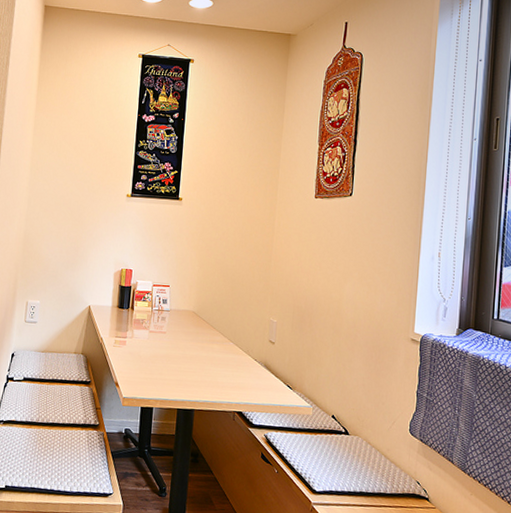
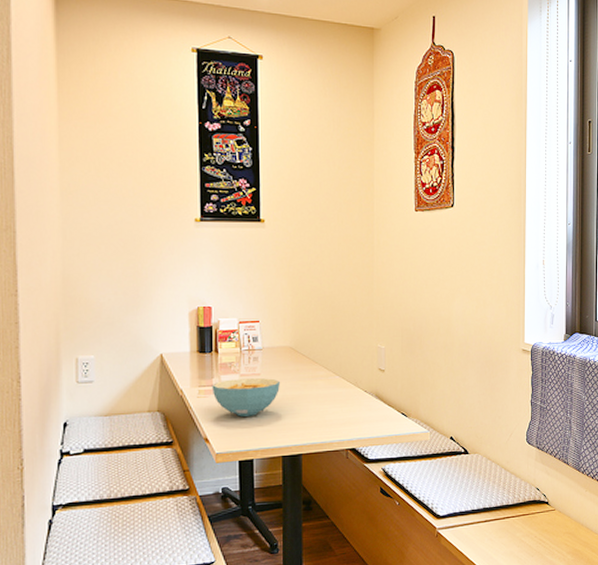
cereal bowl: none [125,334,182,369] -> present [211,378,280,417]

